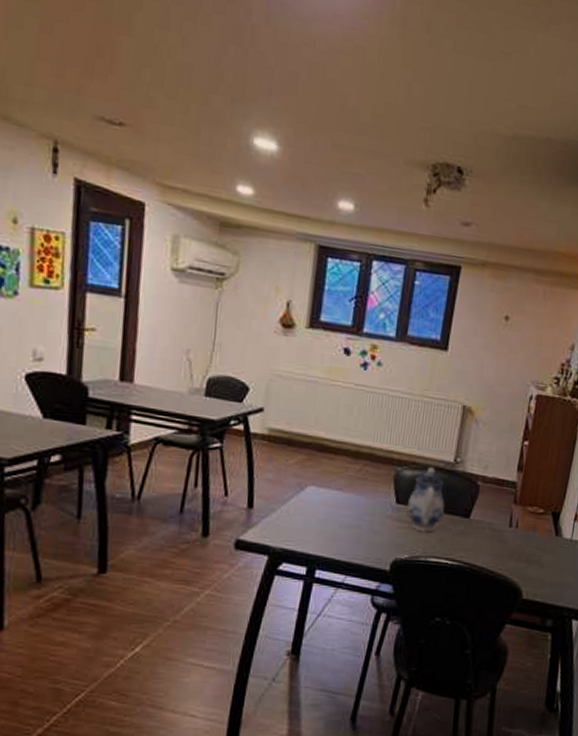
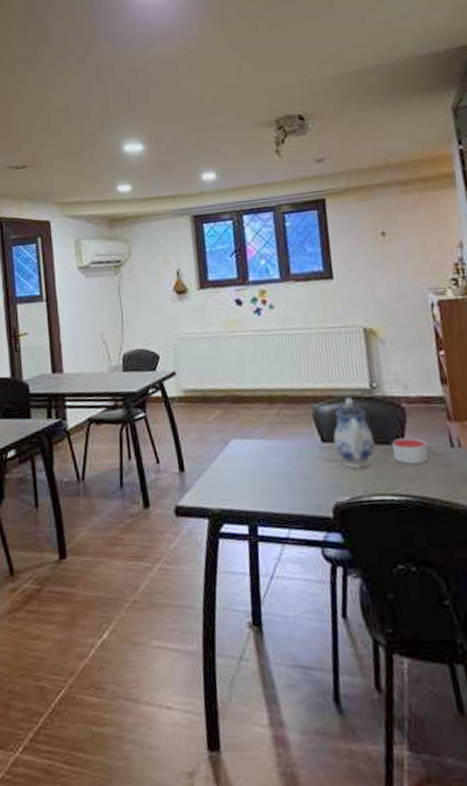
candle: none [458,511,490,536] -> present [392,437,429,464]

